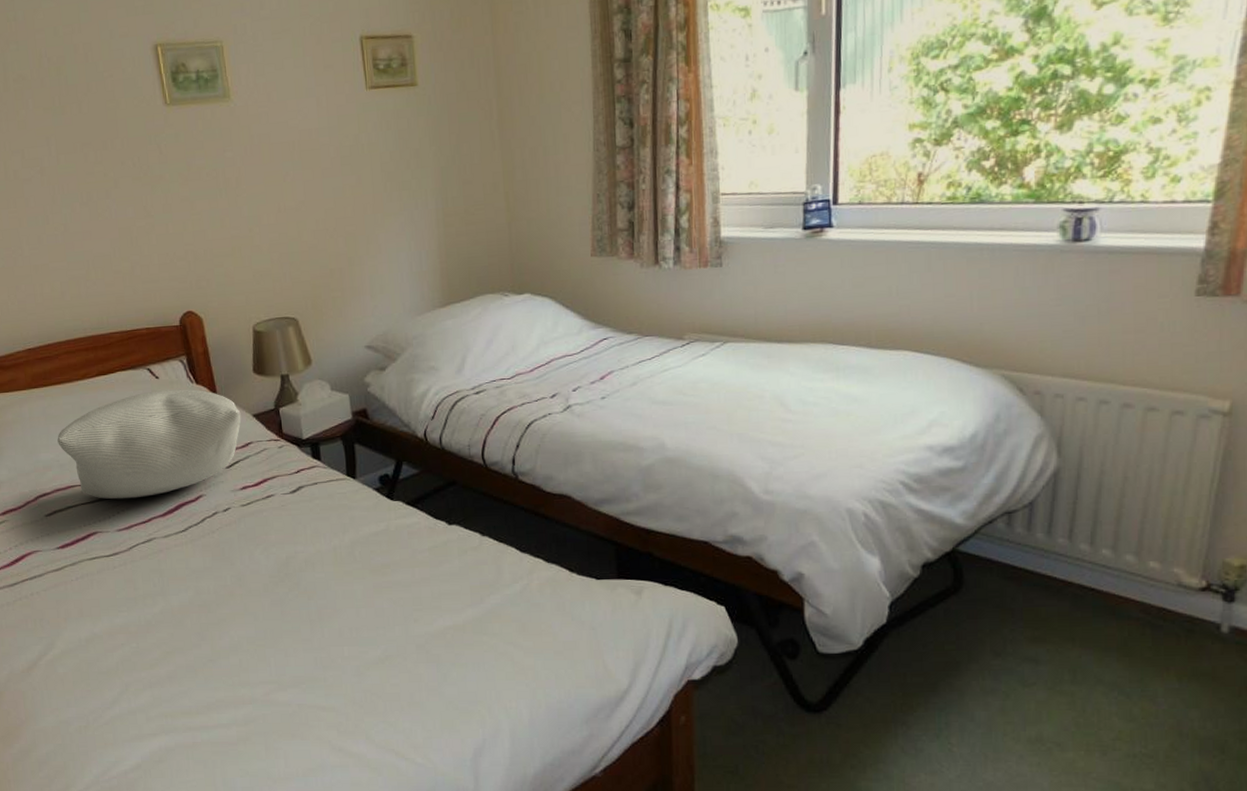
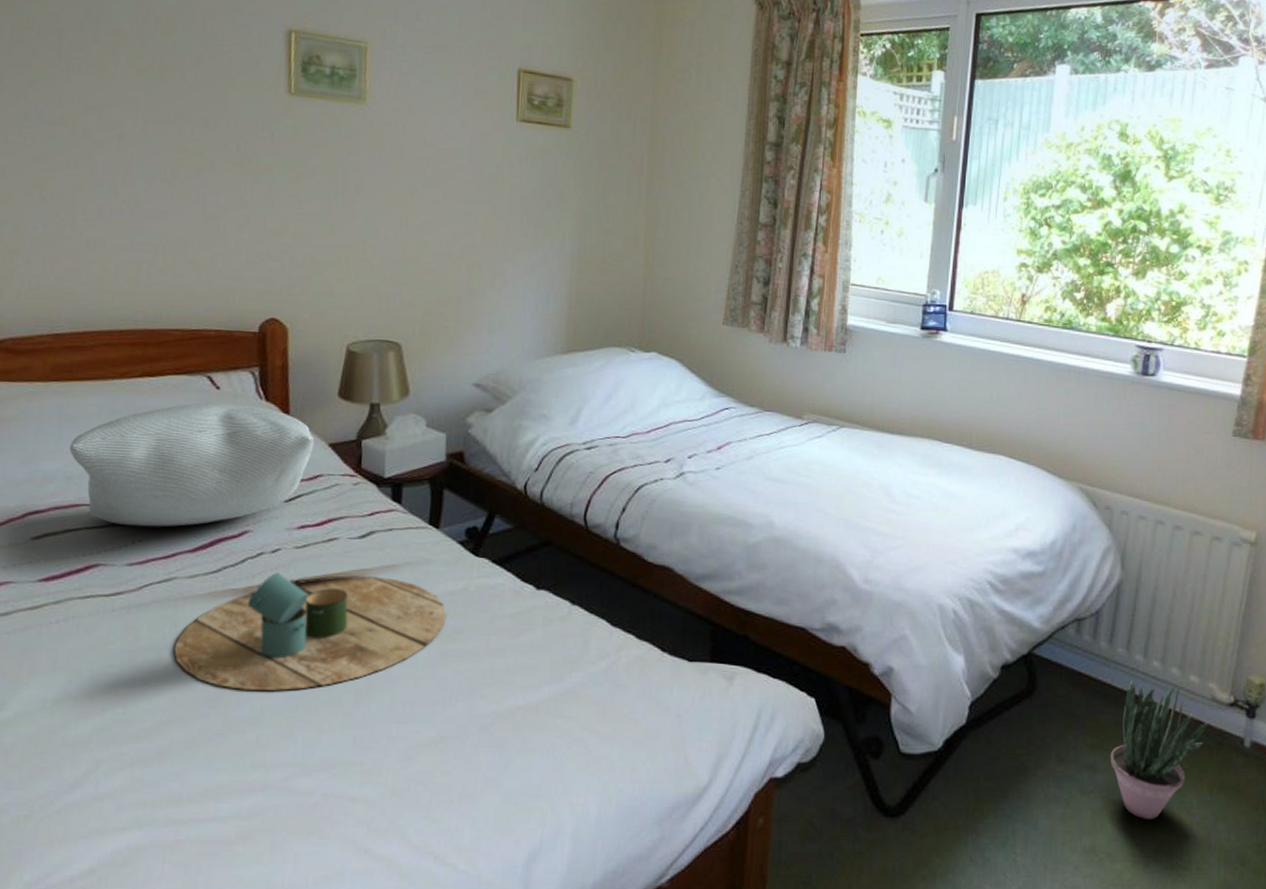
decorative tray: none [164,524,374,624] -> present [174,573,447,691]
potted plant: none [1054,570,1175,710] -> present [1110,680,1209,820]

